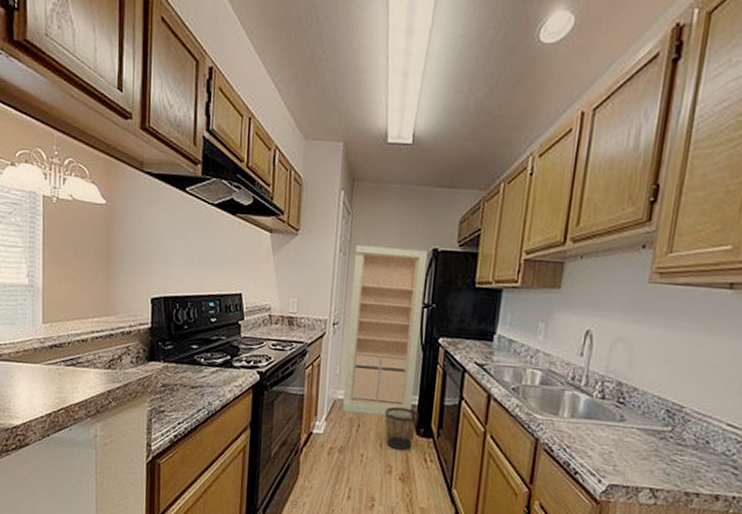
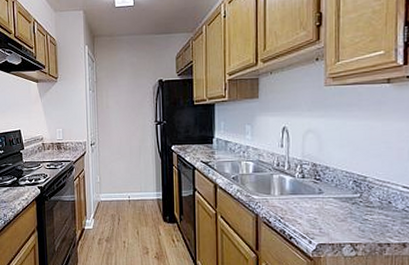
storage cabinet: present [341,245,428,417] -> none [100,82,158,210]
wastebasket: present [385,406,420,451] -> none [138,202,165,236]

